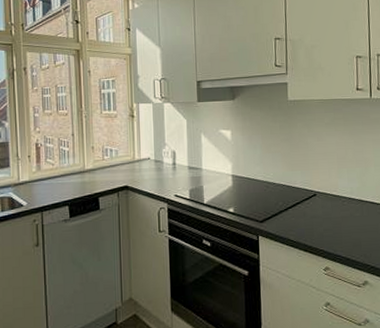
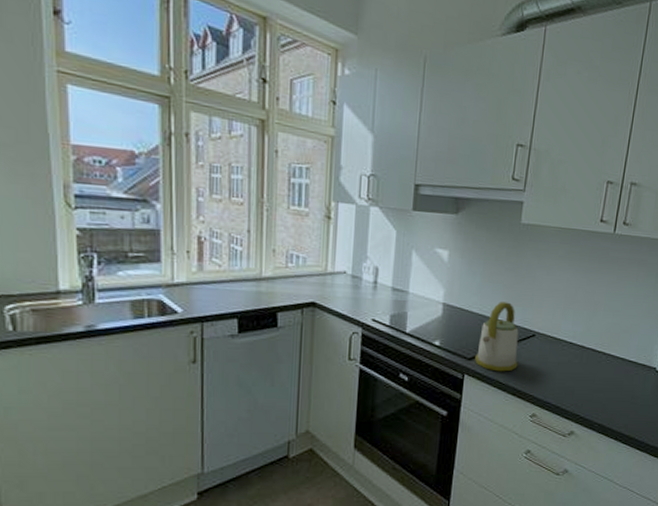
kettle: none [266,168,305,231] -> present [475,302,519,372]

